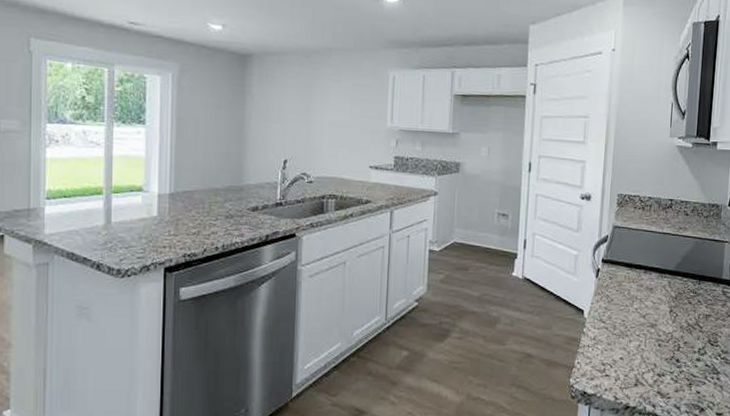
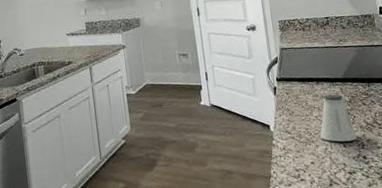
saltshaker: none [636,287,675,341] -> present [320,94,357,142]

